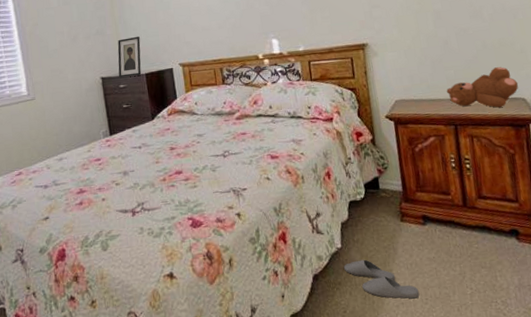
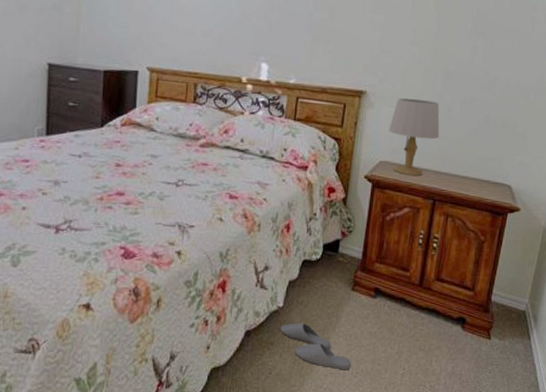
picture frame: present [117,36,142,78] -> none [69,21,106,71]
table lamp: none [396,38,444,108] -> present [388,98,440,177]
teddy bear: present [446,67,519,108] -> none [434,147,509,190]

